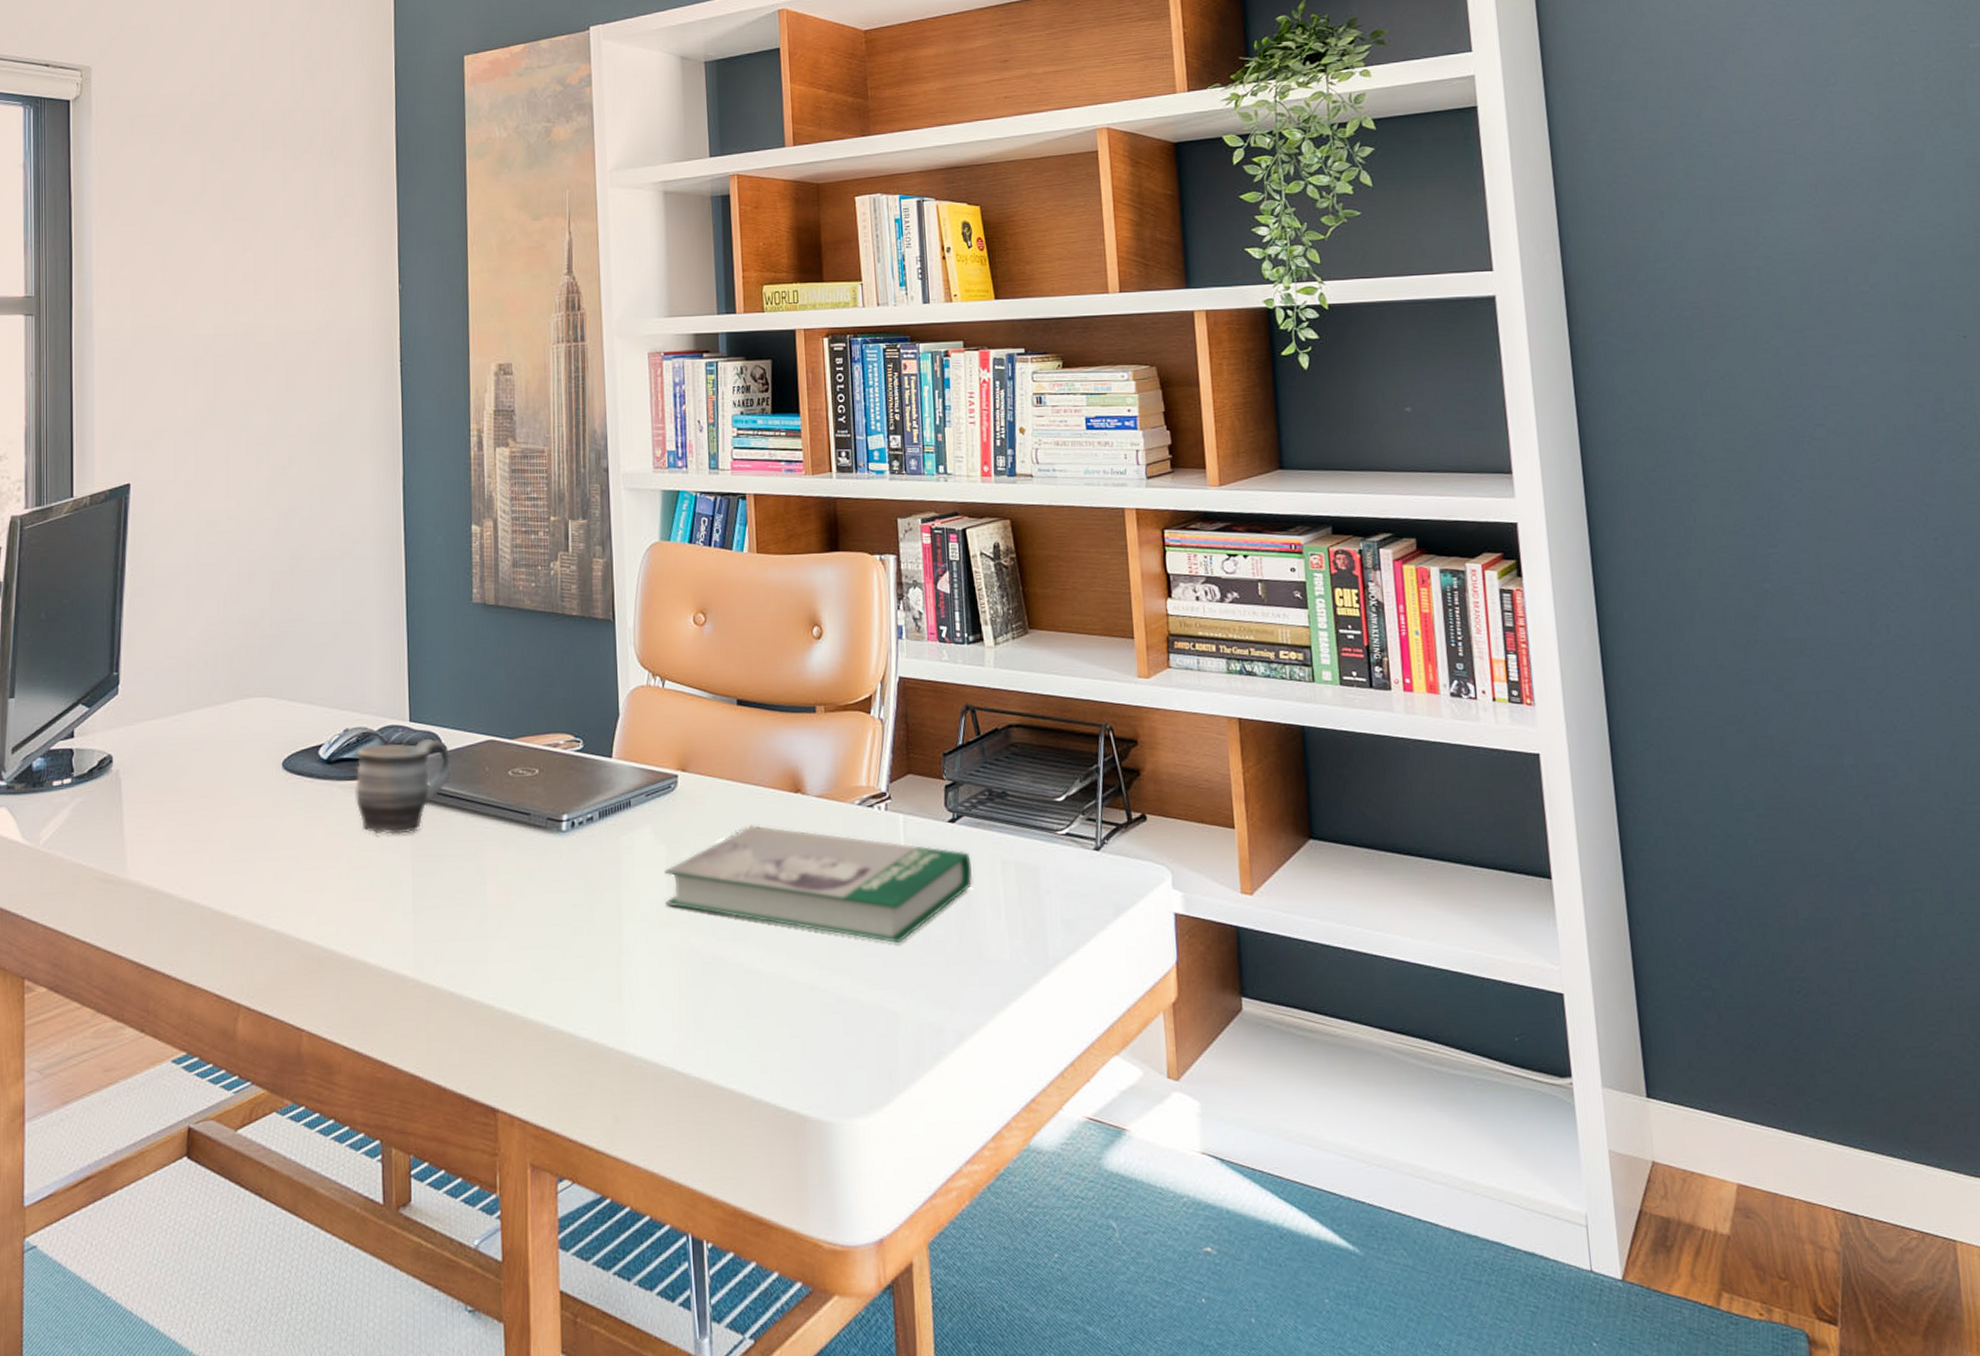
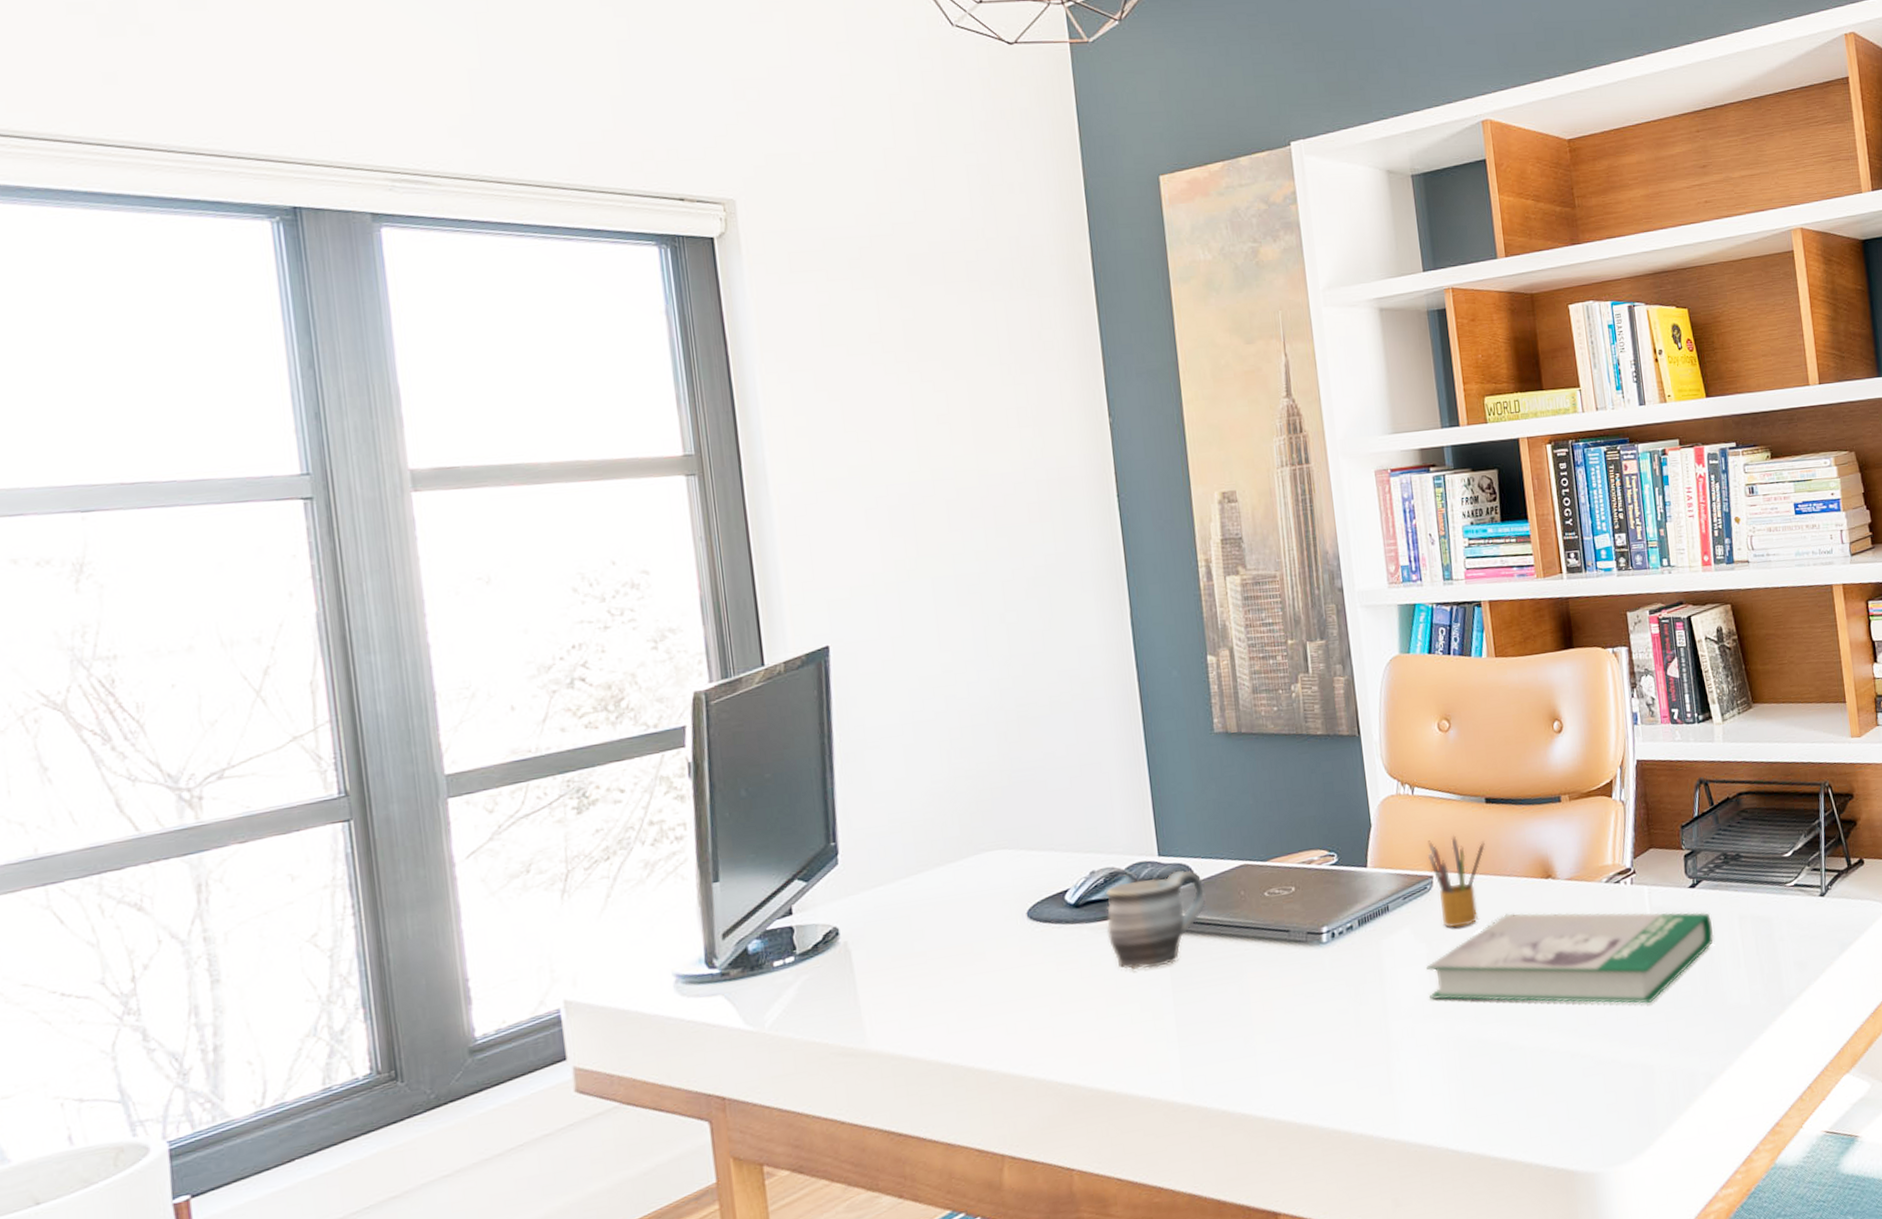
pencil box: none [674,734,734,833] -> present [1428,834,1485,928]

